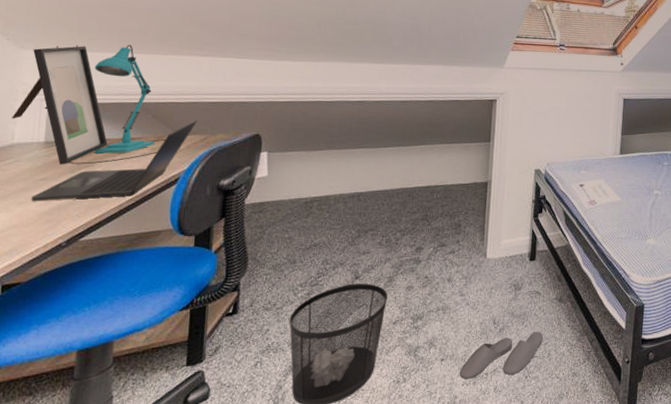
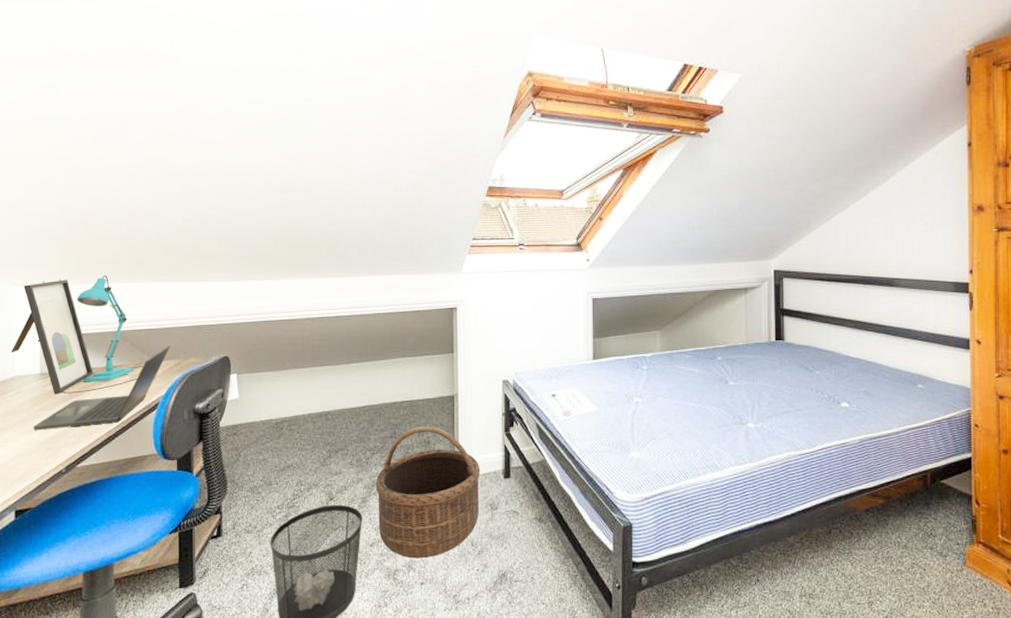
basket: none [403,210,508,336] -> present [375,426,481,559]
slippers: present [459,331,543,379] -> none [440,554,525,604]

